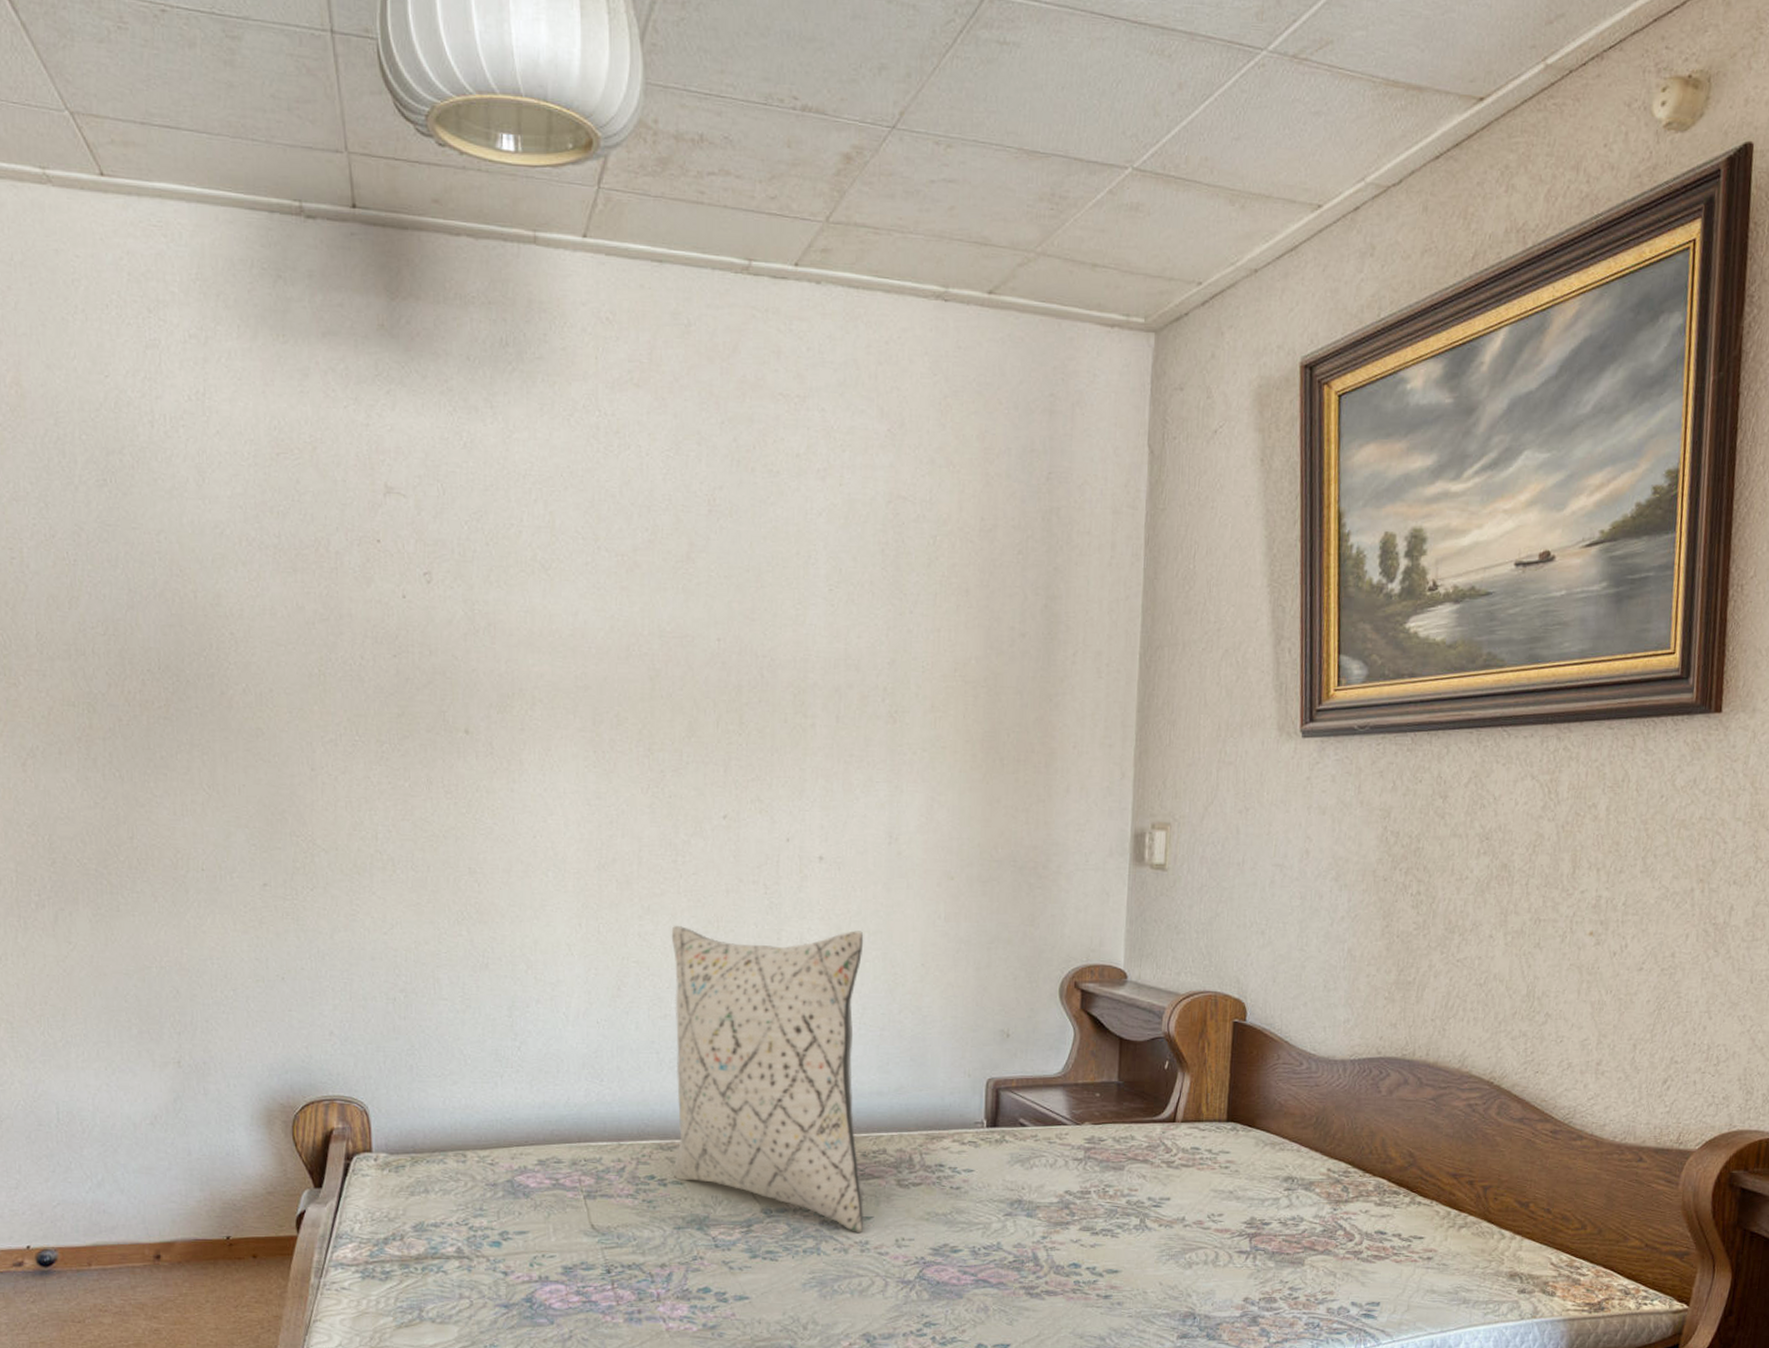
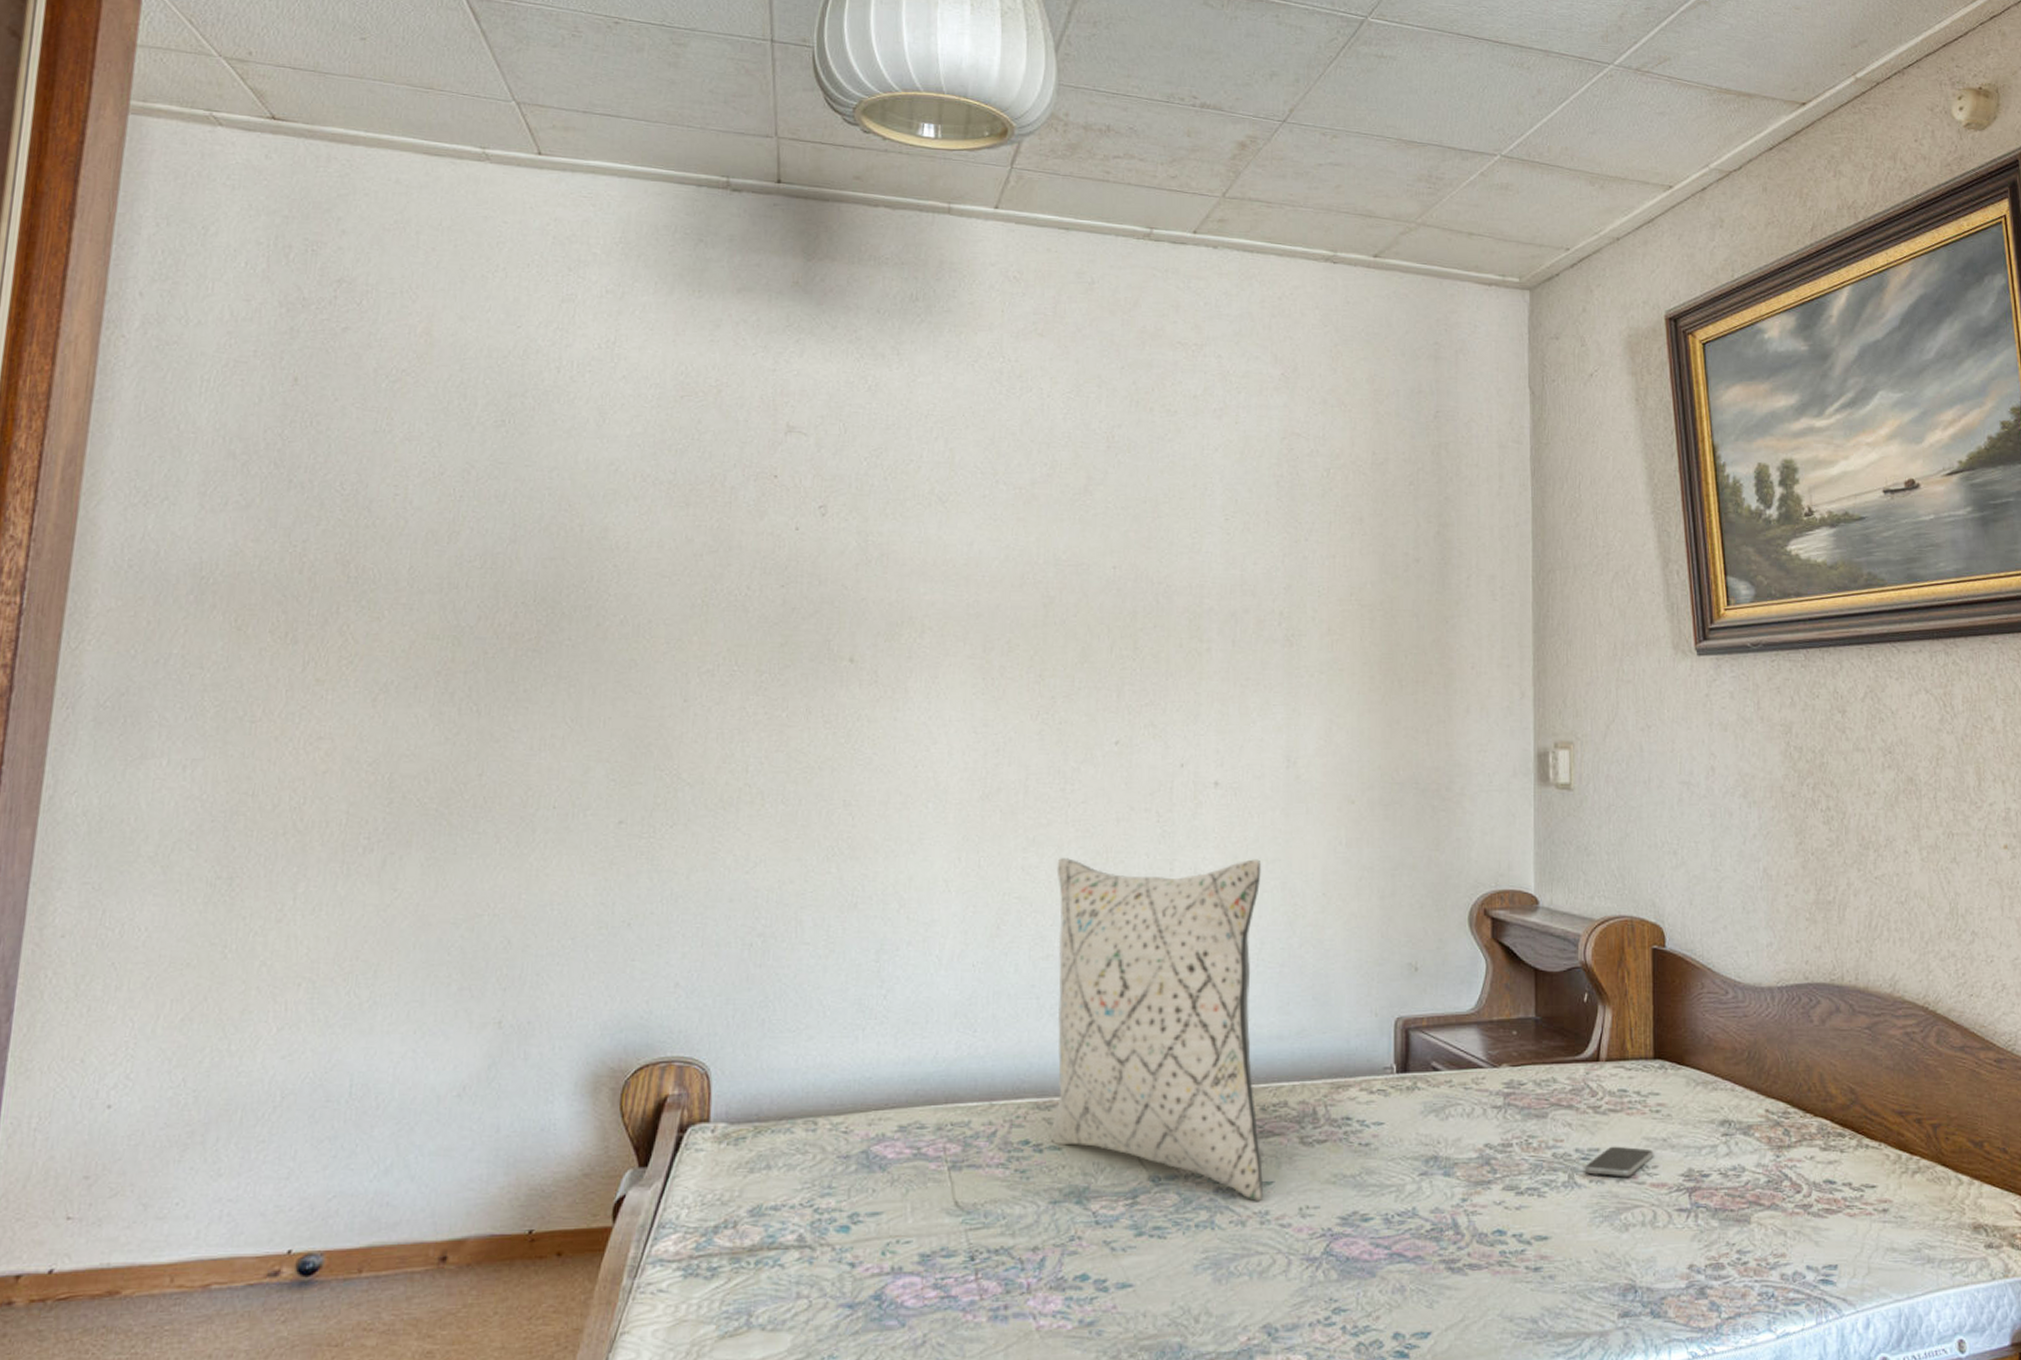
mobile phone: none [1155,1196,1221,1223] -> present [1584,1146,1654,1177]

